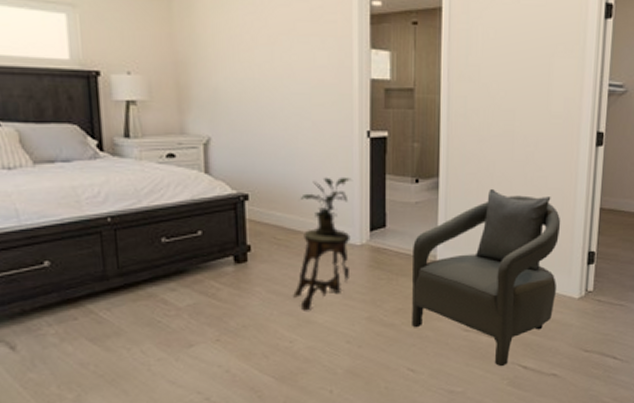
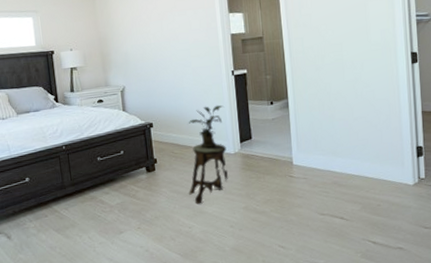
armchair: present [411,188,561,367] -> none [273,103,394,243]

